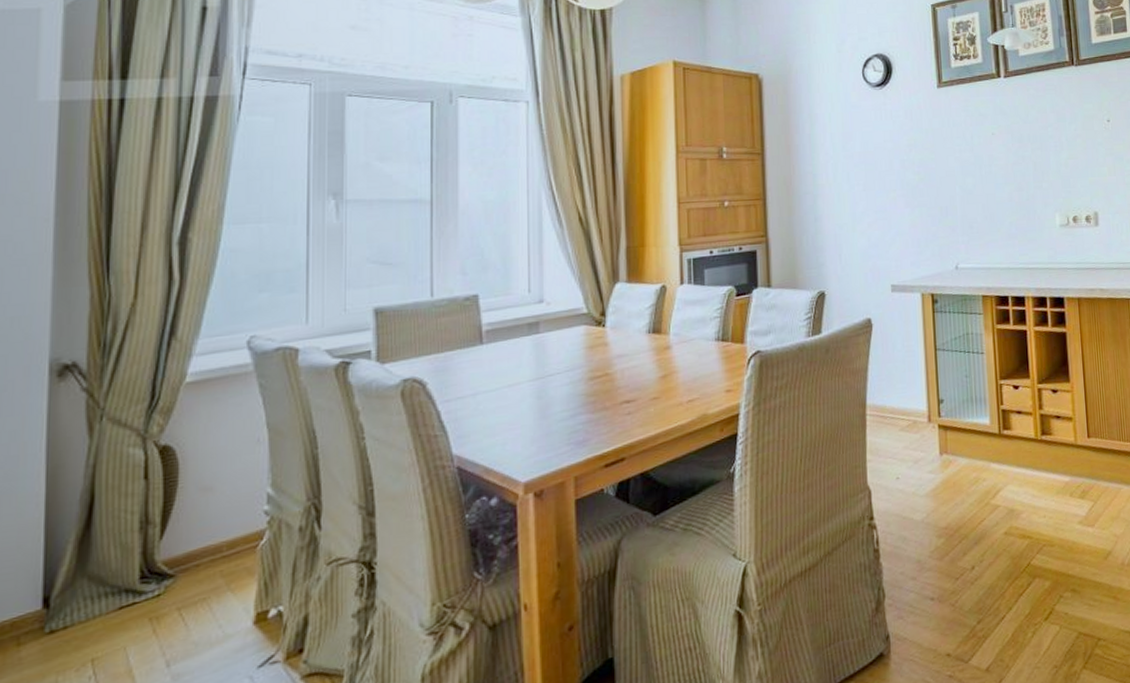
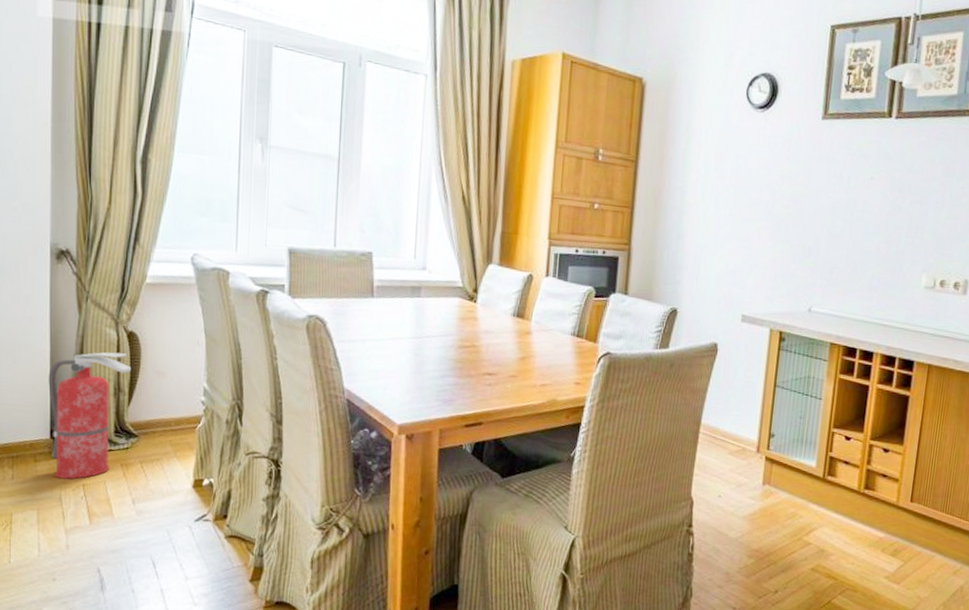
fire extinguisher: none [42,474,165,660] -> present [48,352,132,479]

